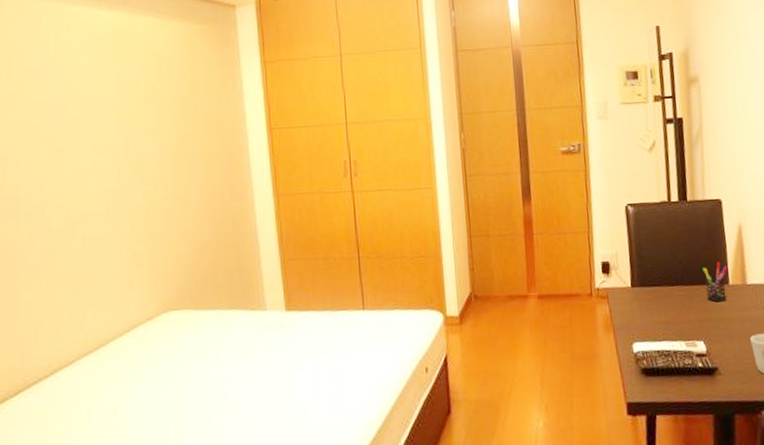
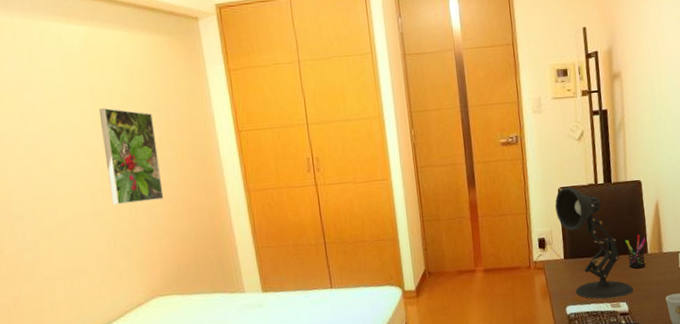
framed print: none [122,98,185,206] -> present [98,107,164,206]
desk lamp: none [621,203,712,337] -> present [555,186,633,299]

